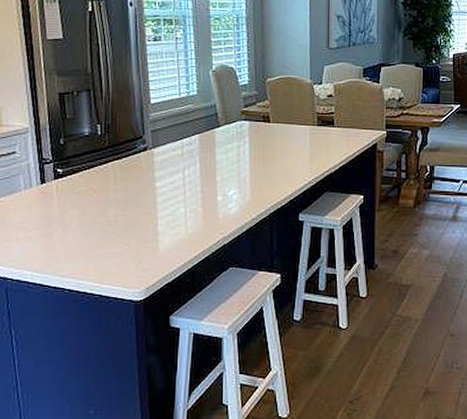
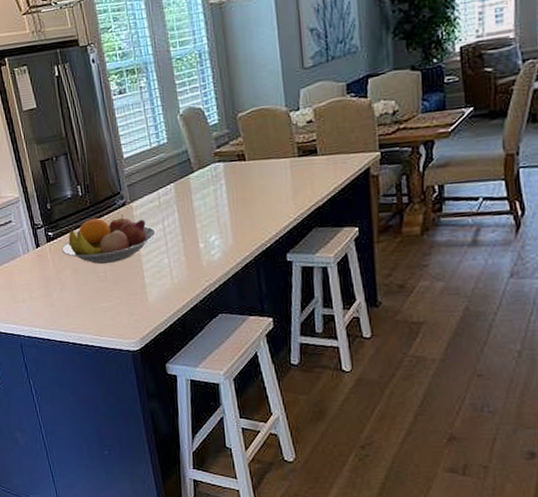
fruit bowl: none [70,158,176,207] -> present [62,214,157,264]

